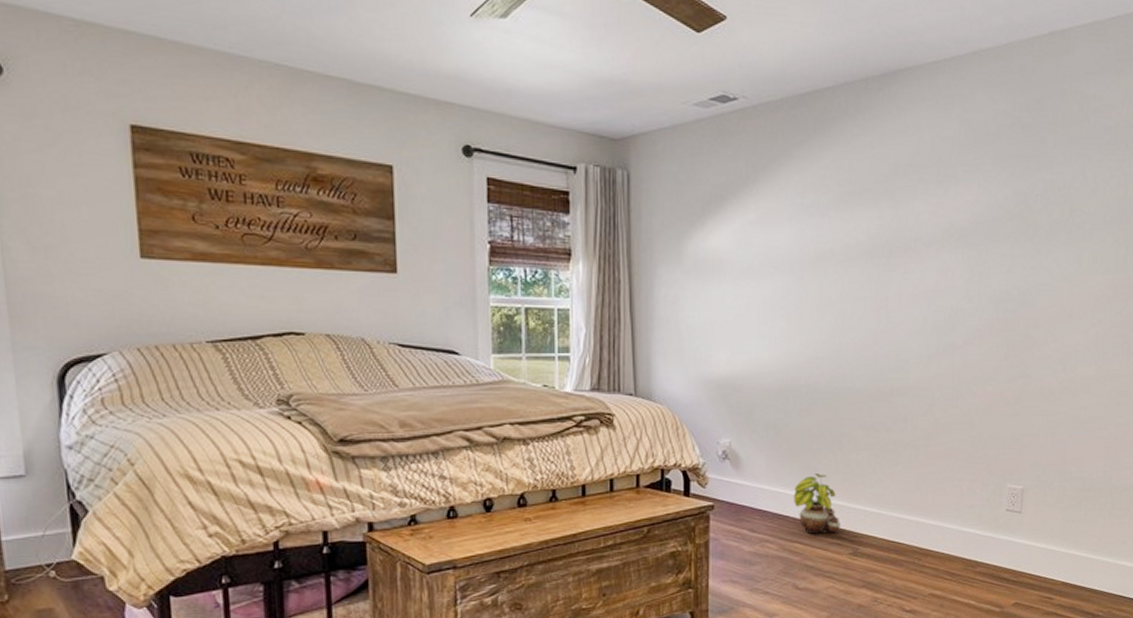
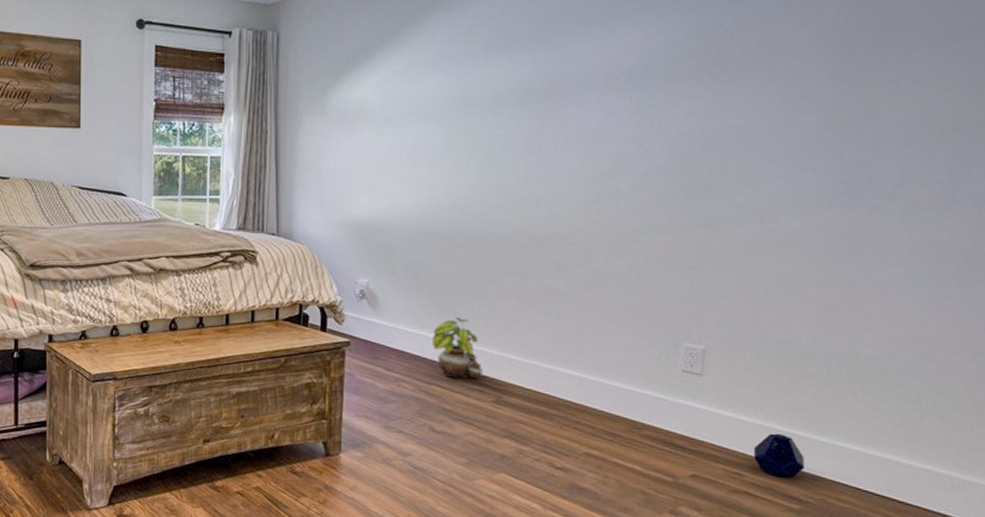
speaker: none [1059,558,1097,597] -> present [753,433,806,478]

